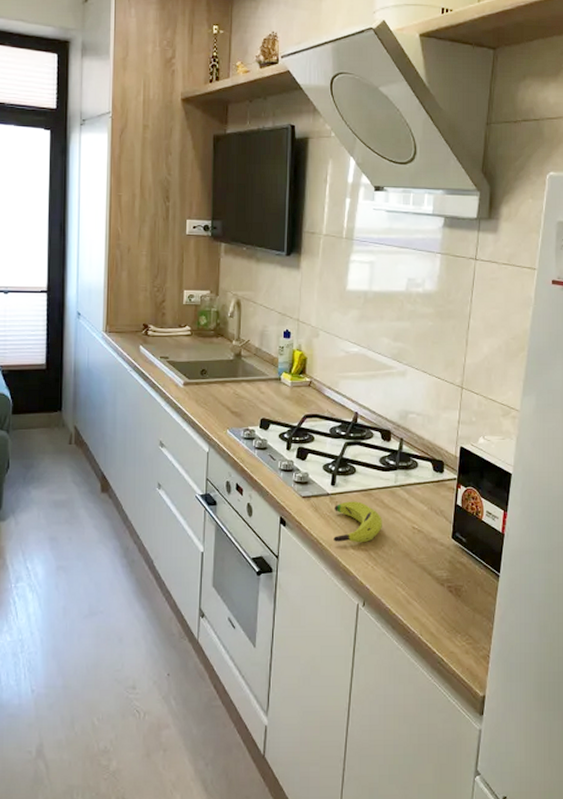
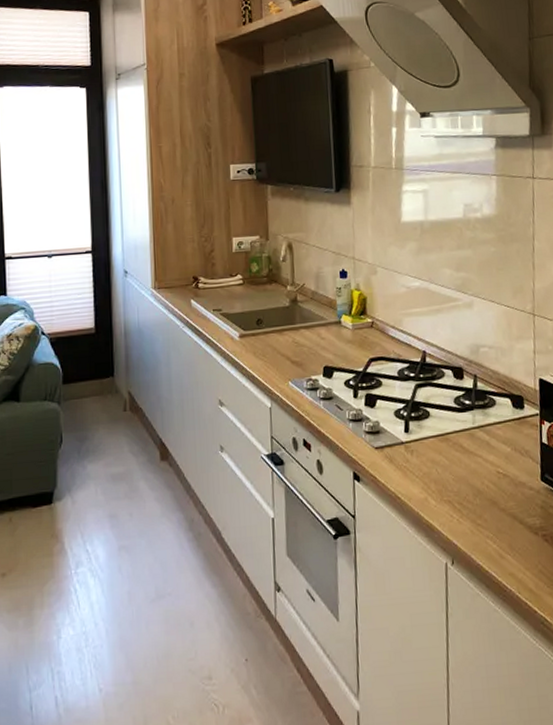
banana: present [333,501,382,543] -> none [410,448,464,495]

